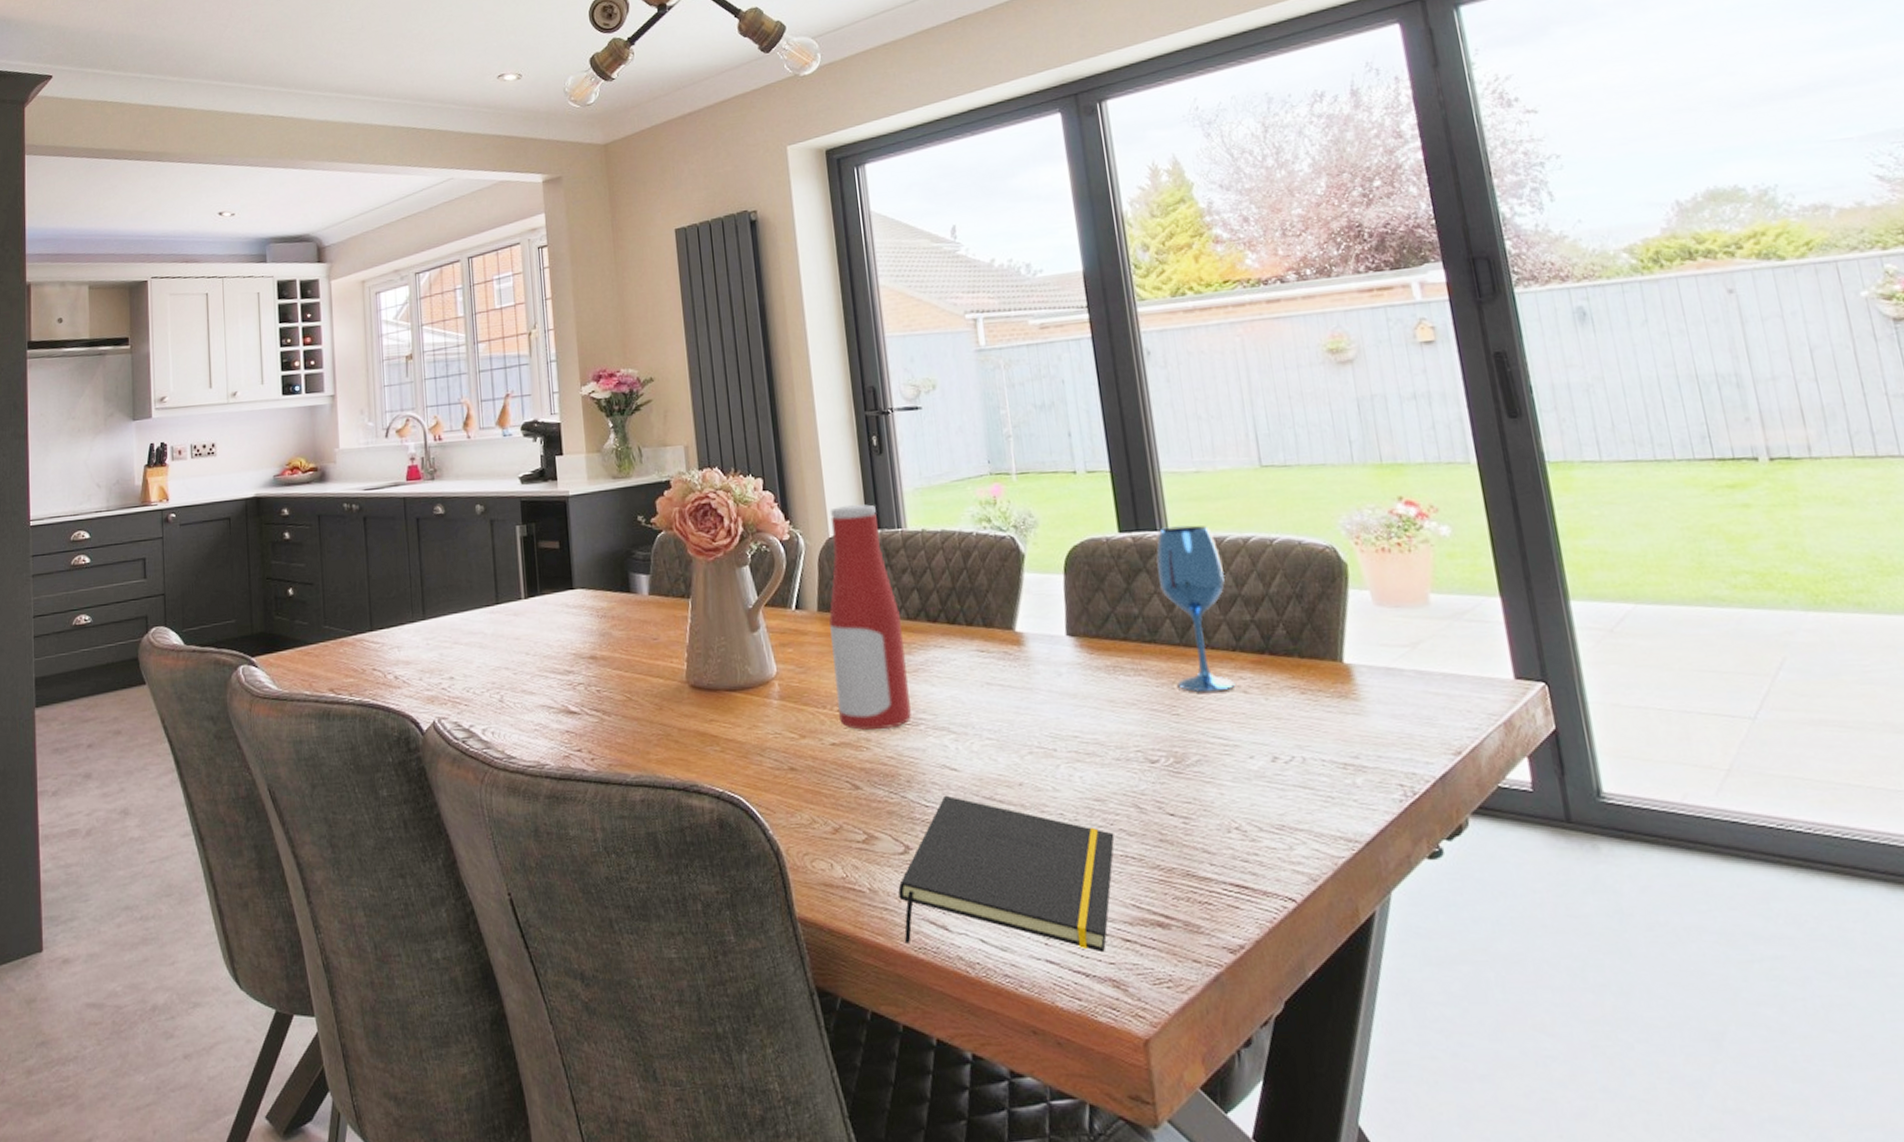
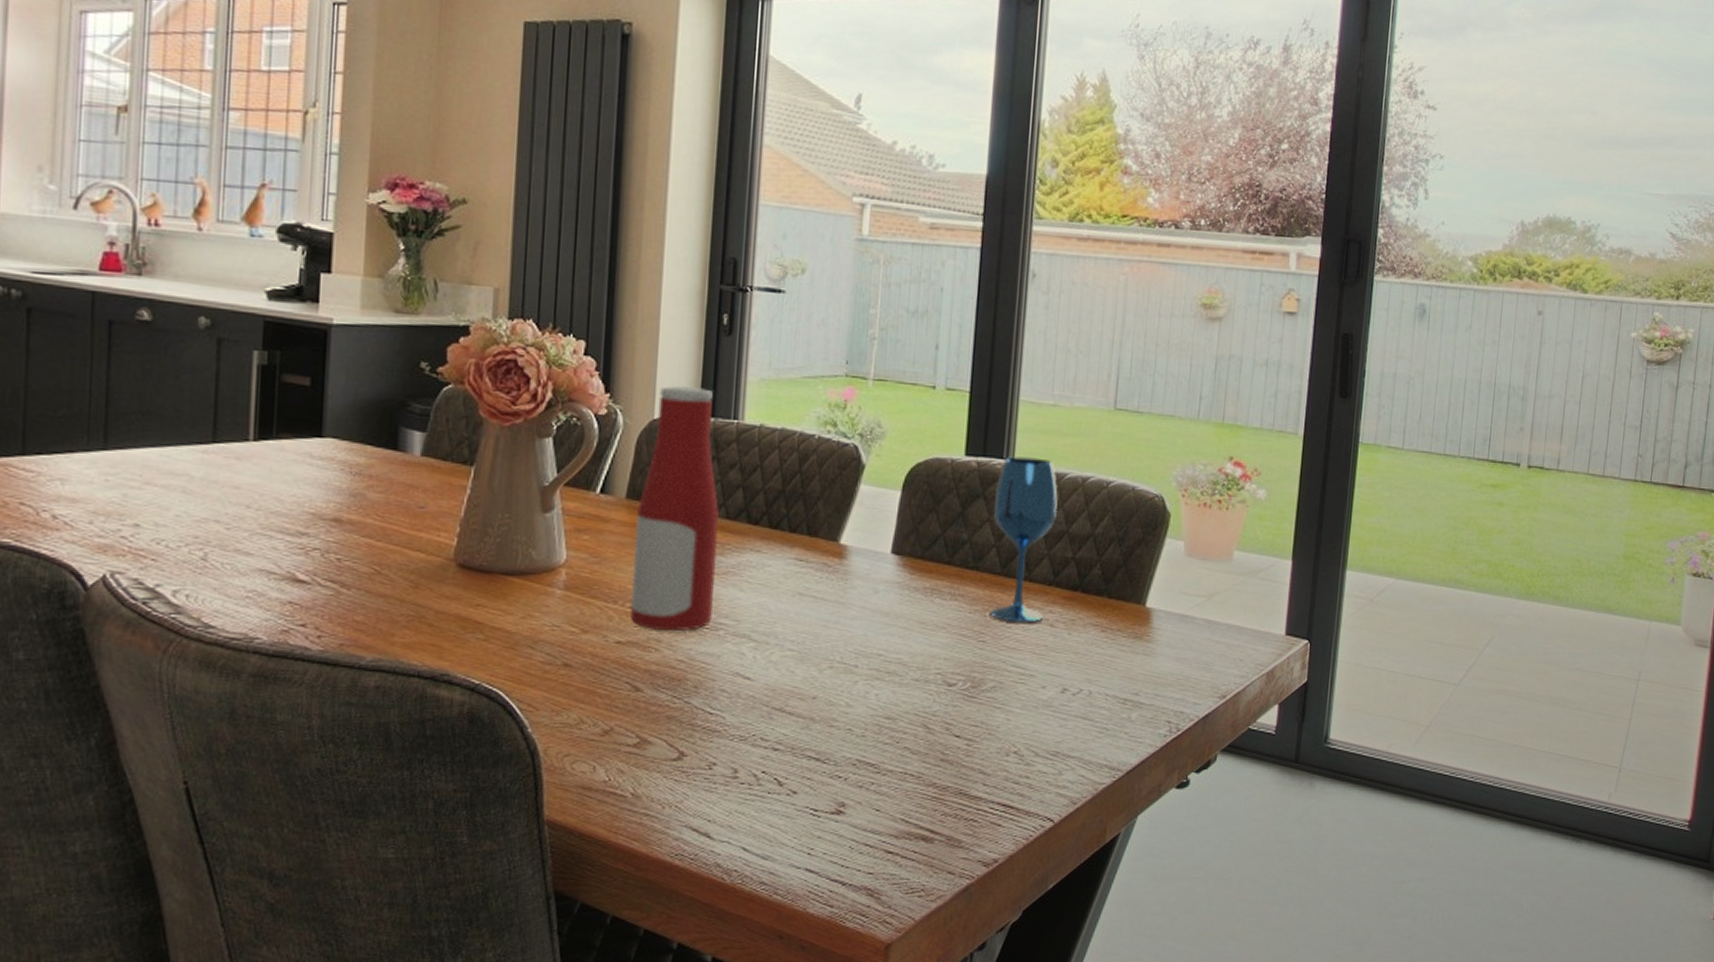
notepad: present [898,795,1115,953] -> none [661,703,898,863]

